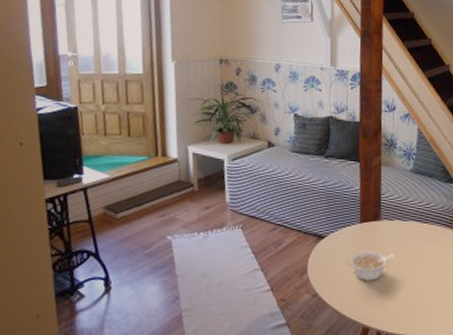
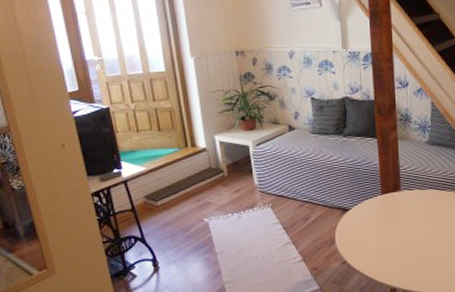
legume: present [349,251,395,281] -> none [373,219,416,247]

